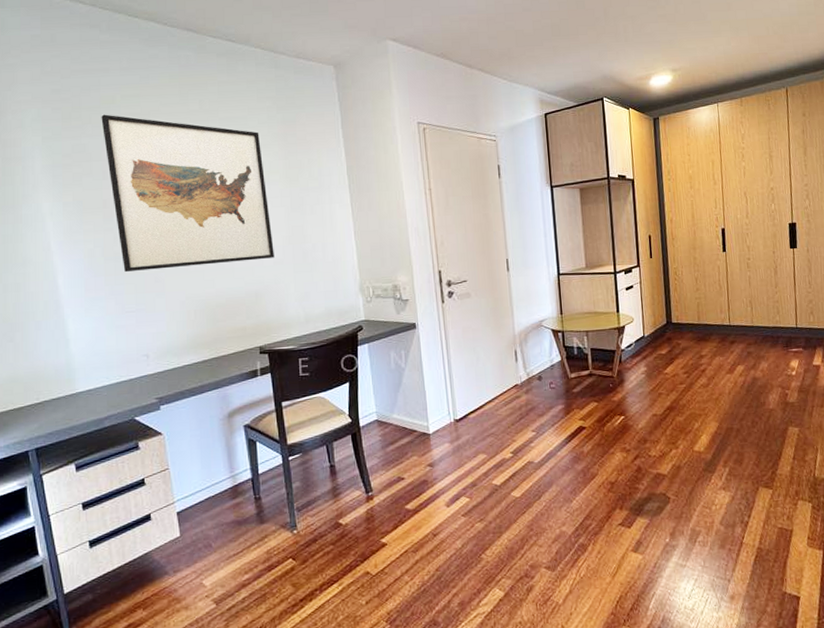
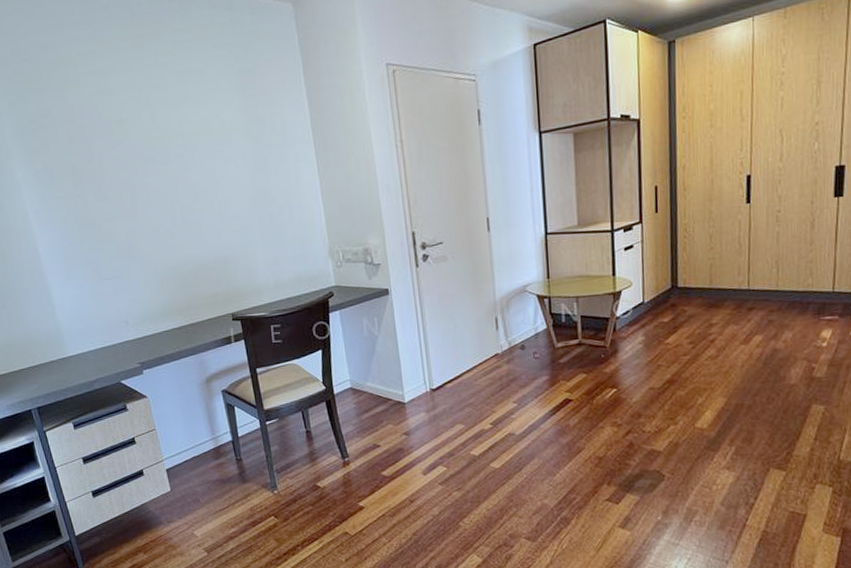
wall art: present [101,114,274,273] -> none [60,74,241,240]

